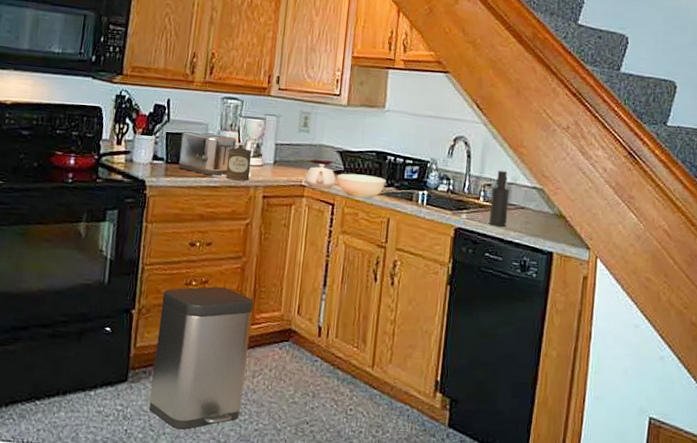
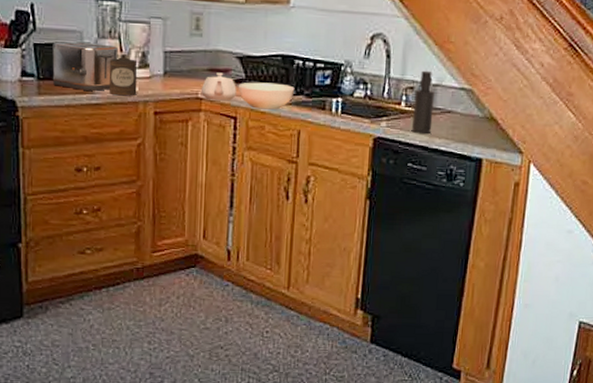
pedal bin: present [149,286,254,430] -> none [50,213,154,362]

